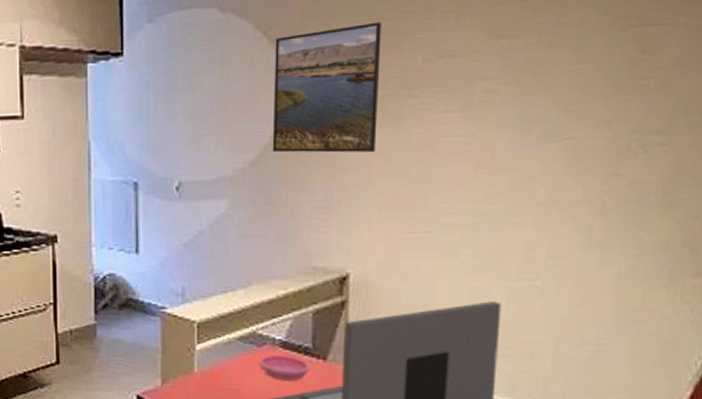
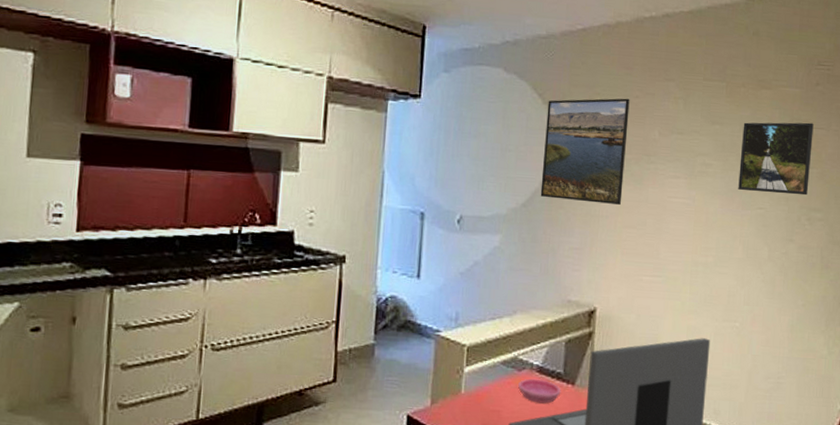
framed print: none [537,18,651,119] -> present [738,122,814,196]

